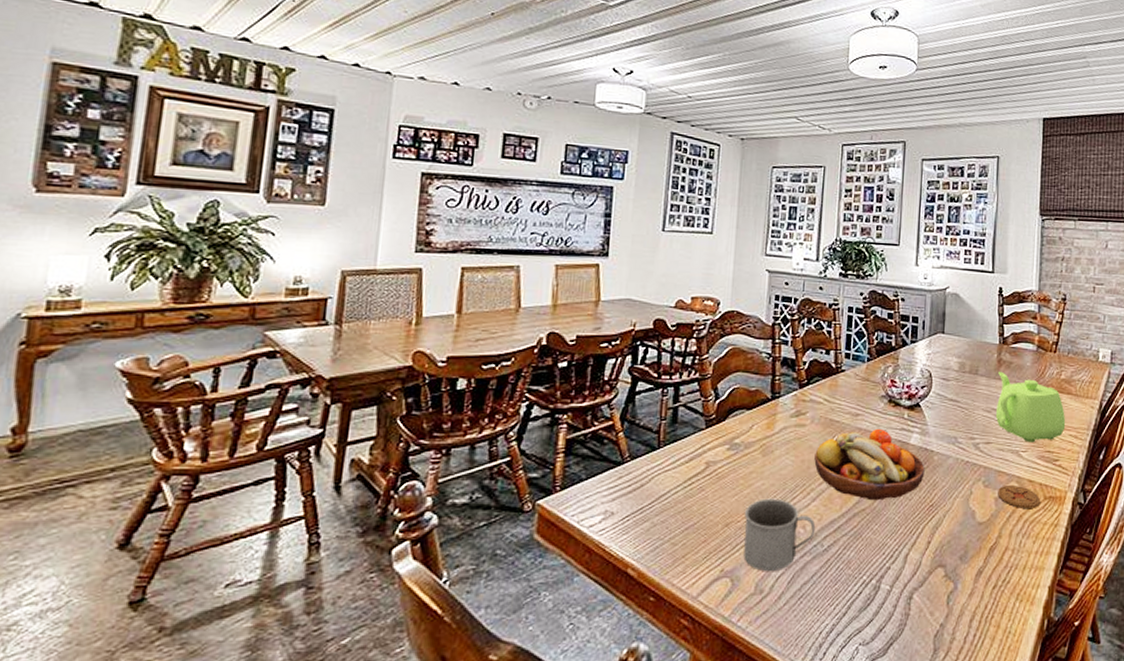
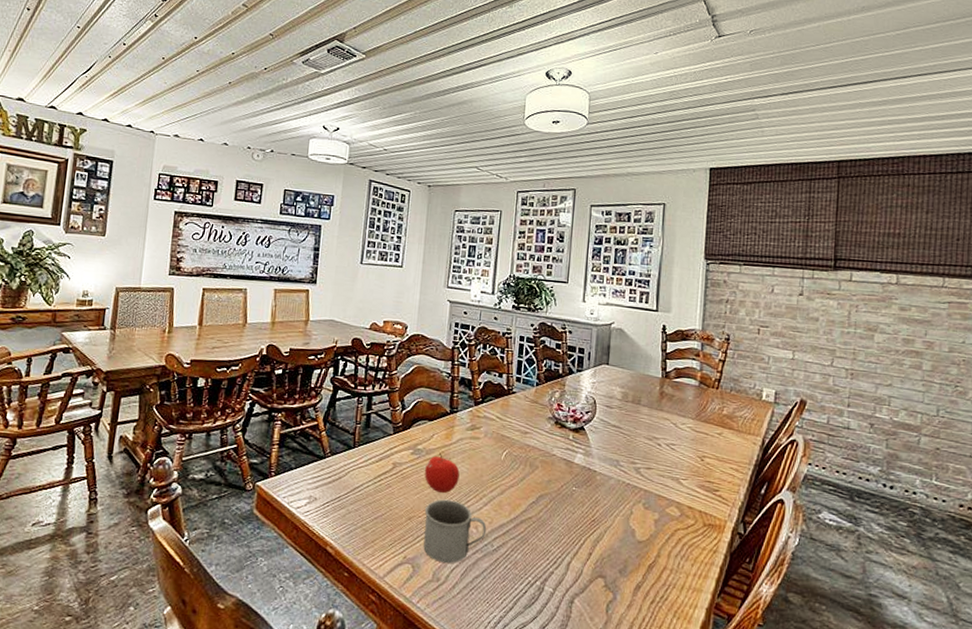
fruit: none [743,446,784,492] -> present [424,453,460,494]
fruit bowl: present [814,428,925,501] -> none [486,446,588,511]
teapot: present [995,371,1066,443] -> none [656,403,727,472]
coaster: present [998,486,1041,508] -> none [657,509,700,533]

